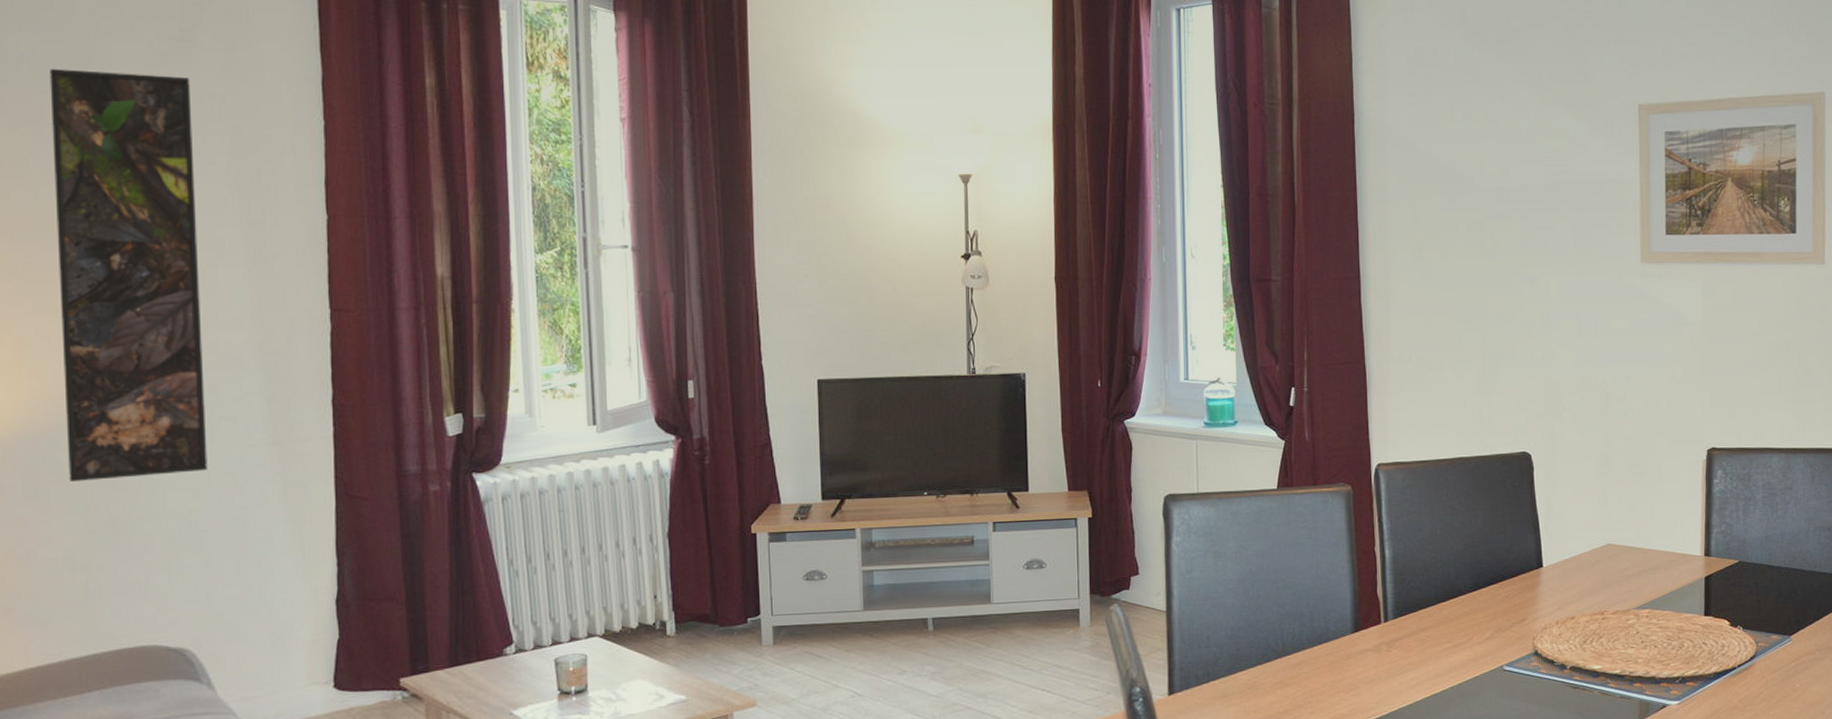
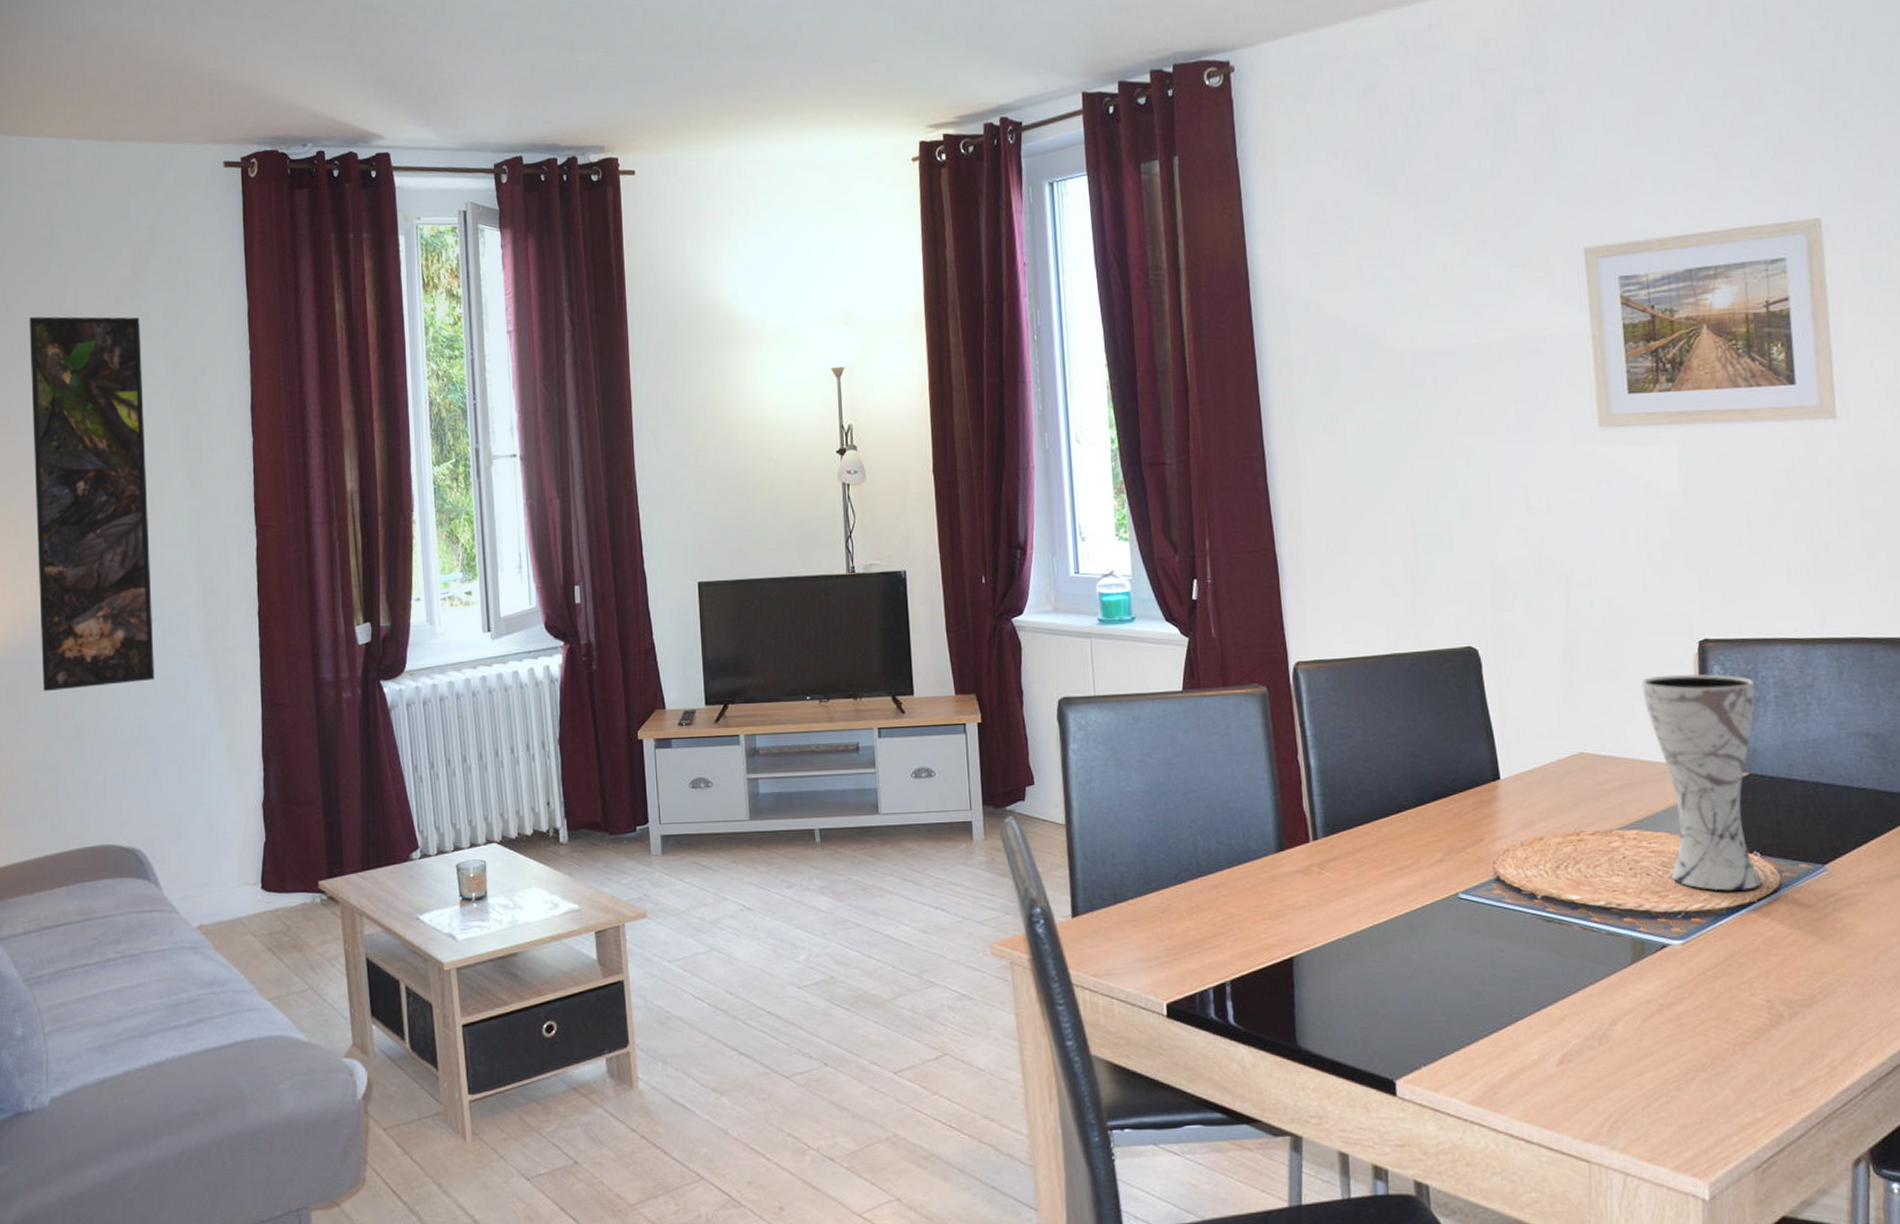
vase: none [1660,477,1748,659] -> present [1641,674,1761,891]

